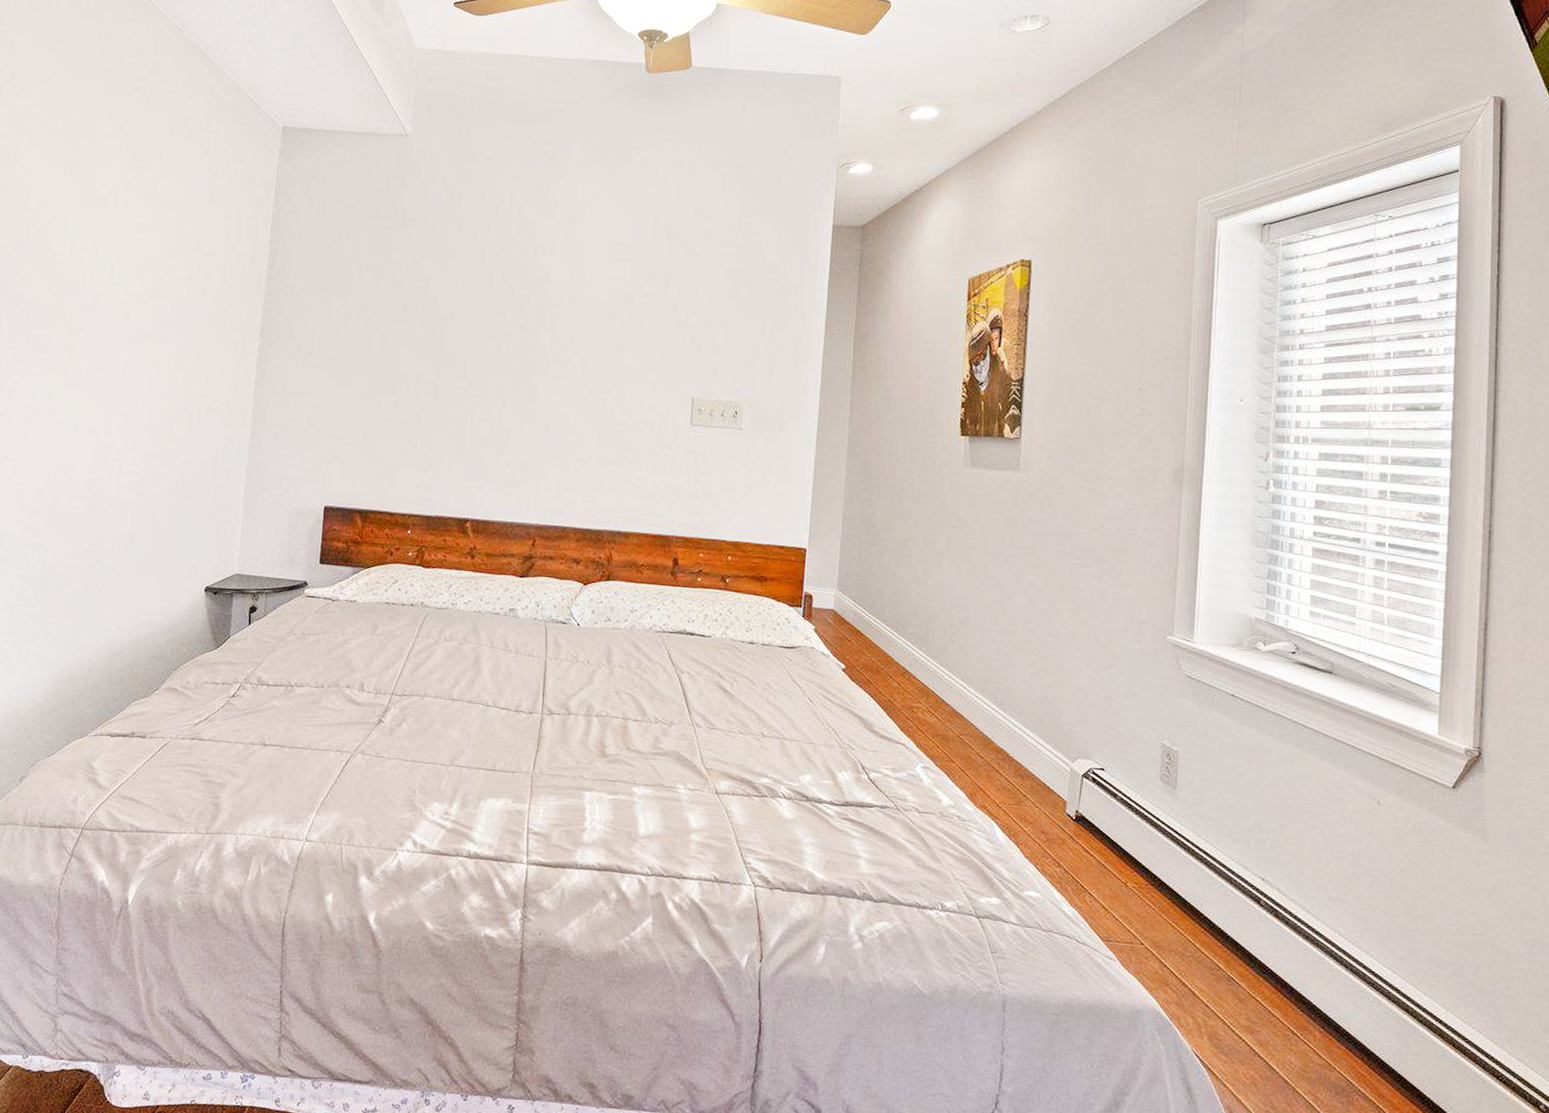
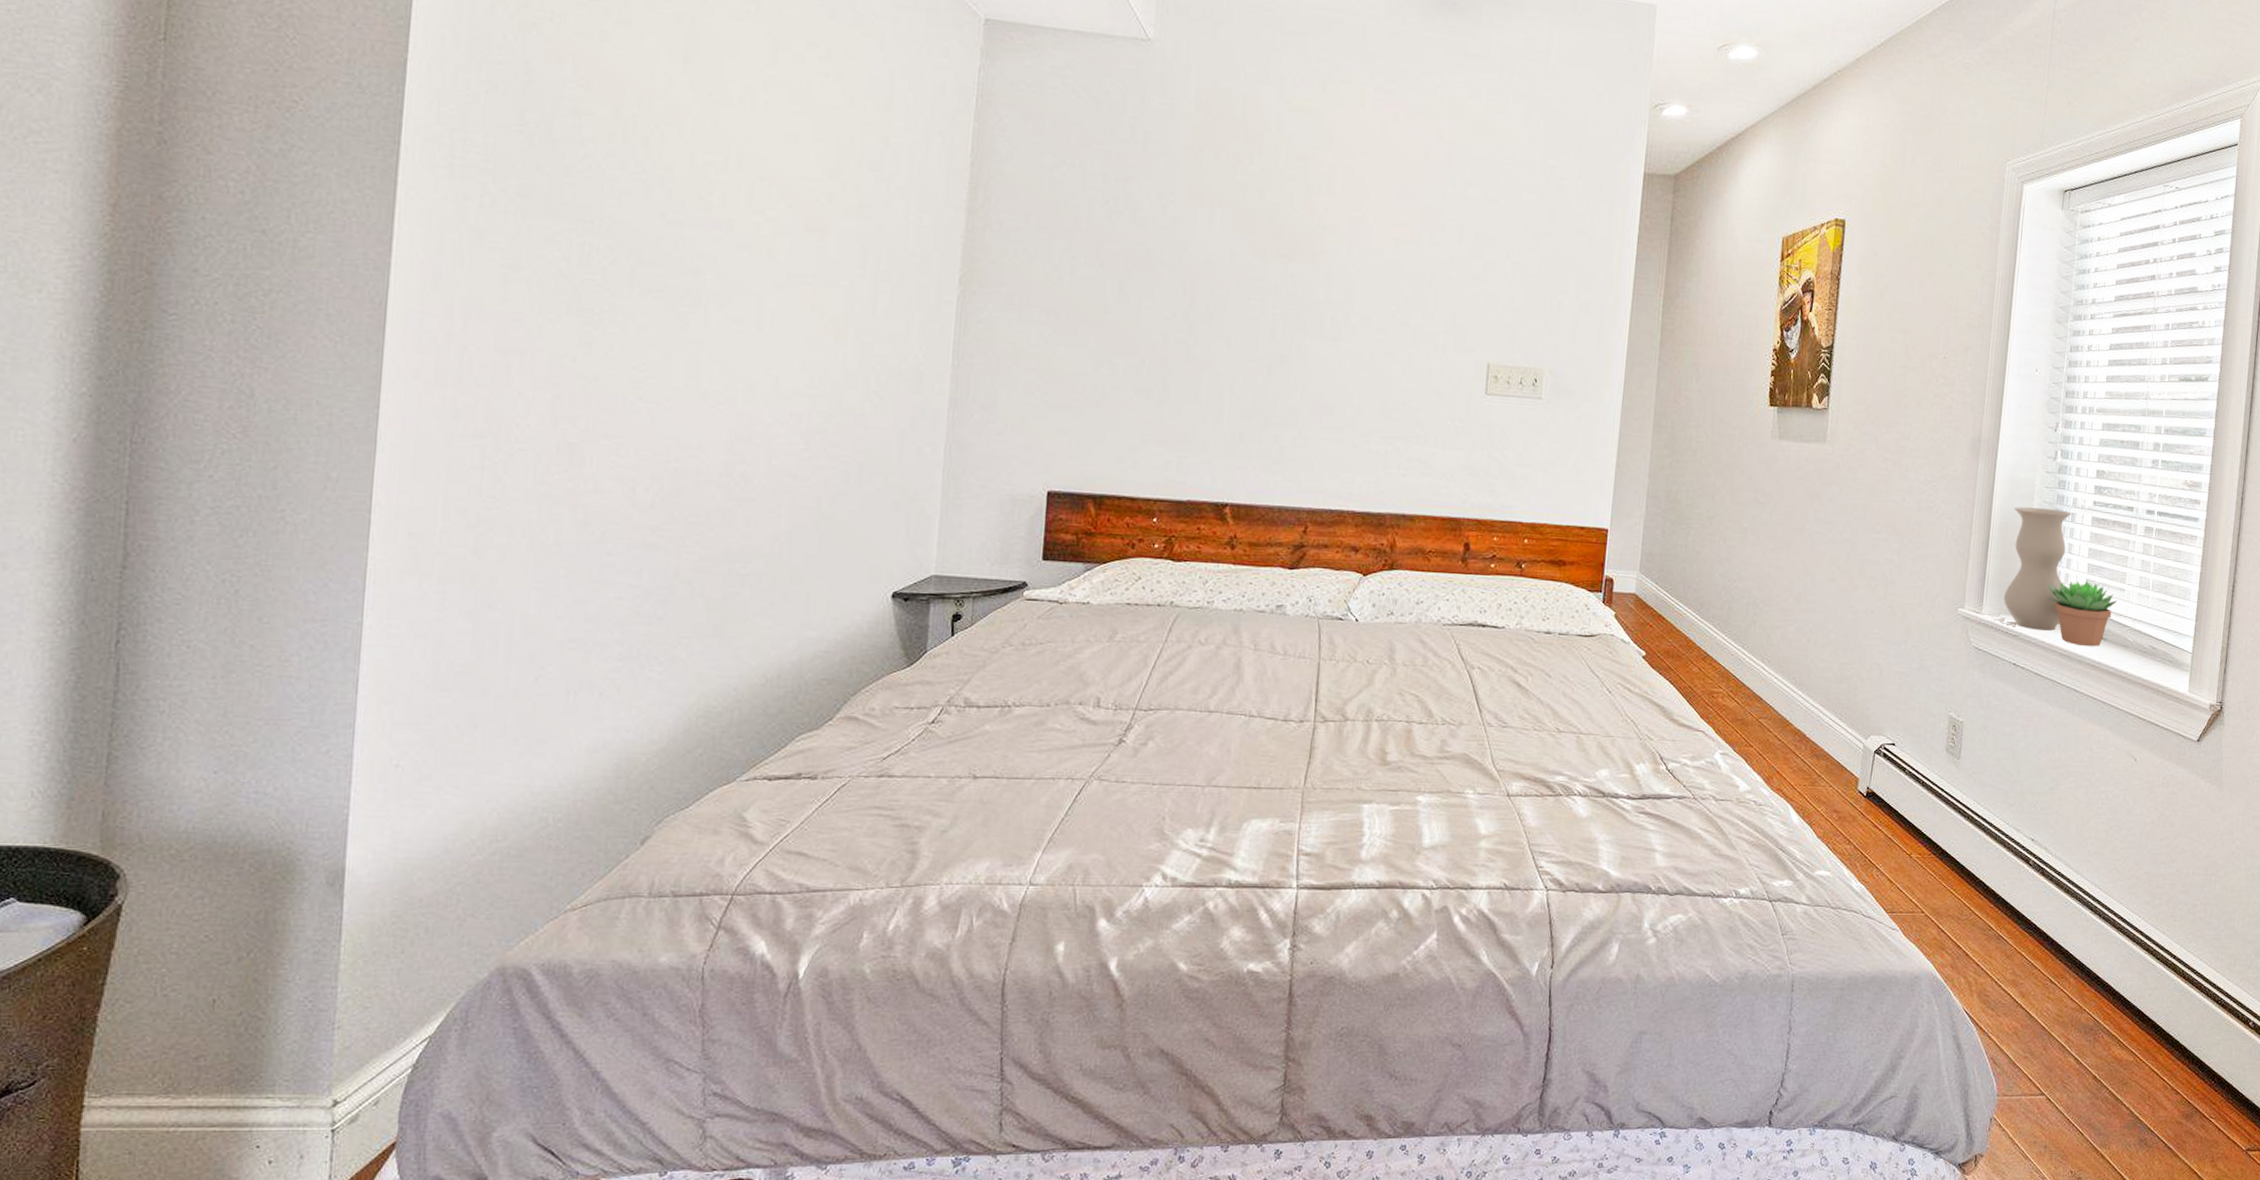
vase: none [1217,536,1289,664] -> present [2004,507,2072,632]
succulent plant: none [1266,612,1348,682] -> present [2047,580,2118,647]

